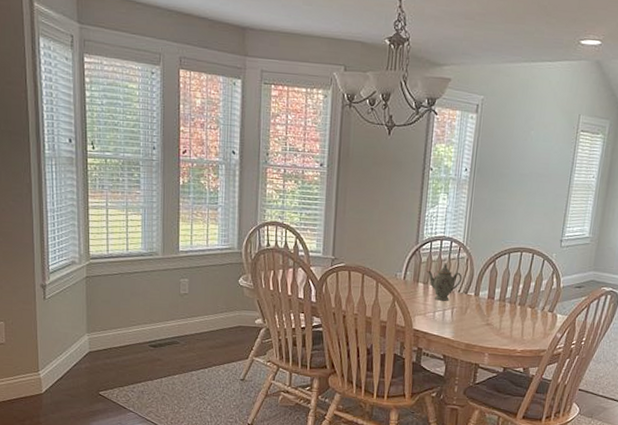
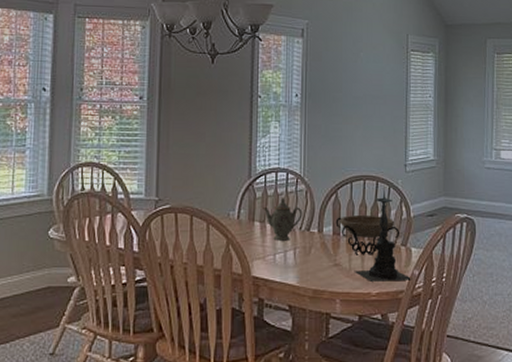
decorative bowl: none [491,282,549,318] -> present [335,214,400,255]
candle holder: none [504,259,555,342] -> present [355,186,412,282]

